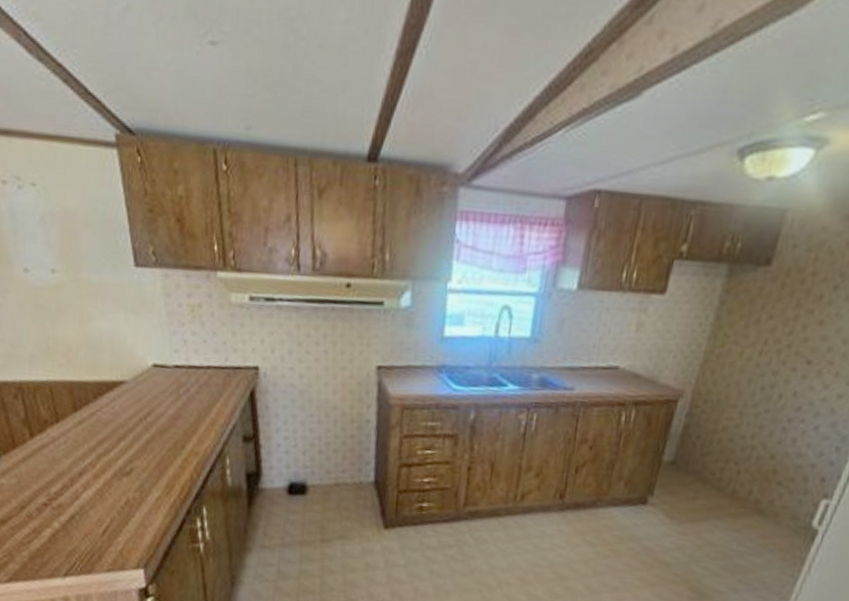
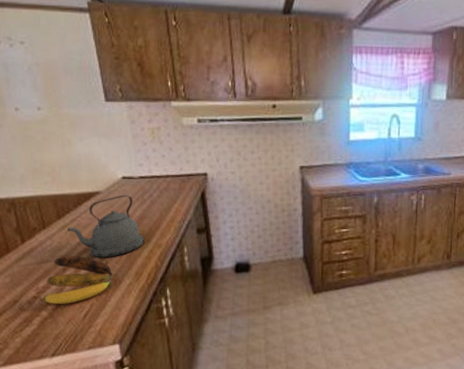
banana: none [56,457,139,516] -> present [44,255,113,305]
kettle: none [85,387,178,464] -> present [68,195,145,258]

